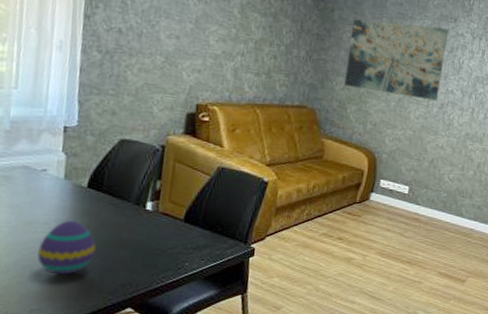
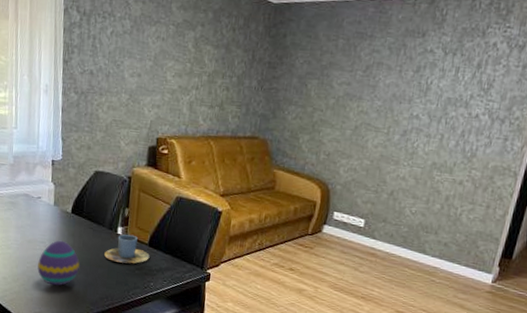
cup: none [127,209,185,243] -> present [103,234,150,264]
wall art: present [344,19,449,101] -> none [296,43,415,128]

